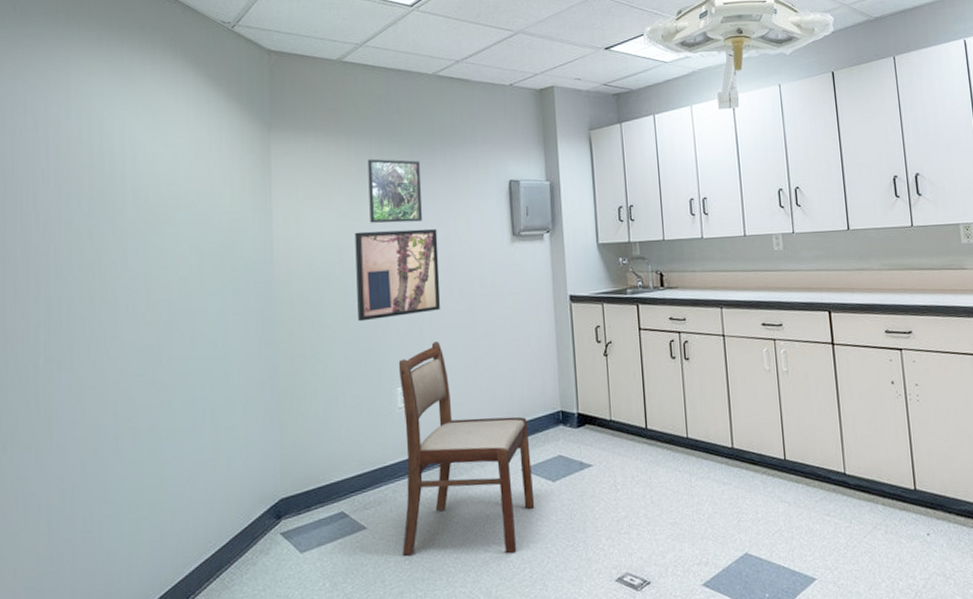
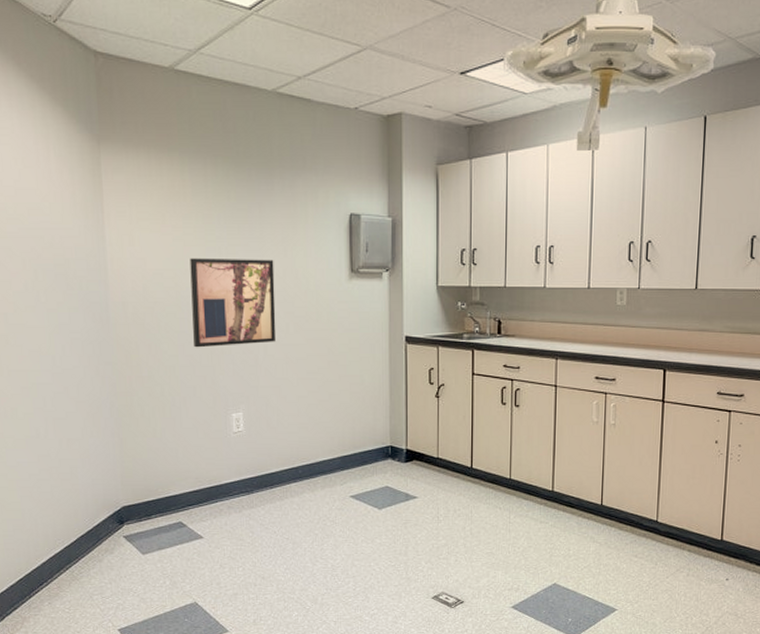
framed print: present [367,159,422,223] -> none [202,181,259,251]
dining chair: present [398,342,535,556] -> none [233,373,361,569]

